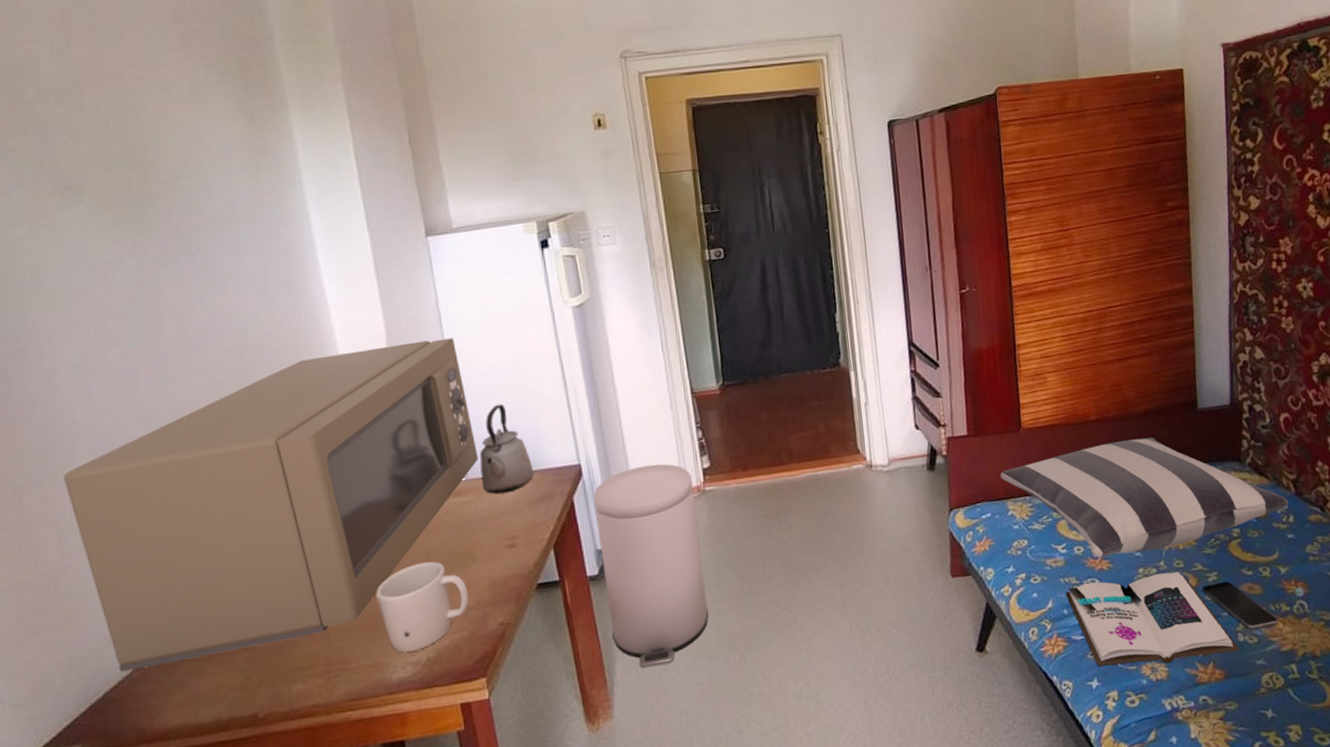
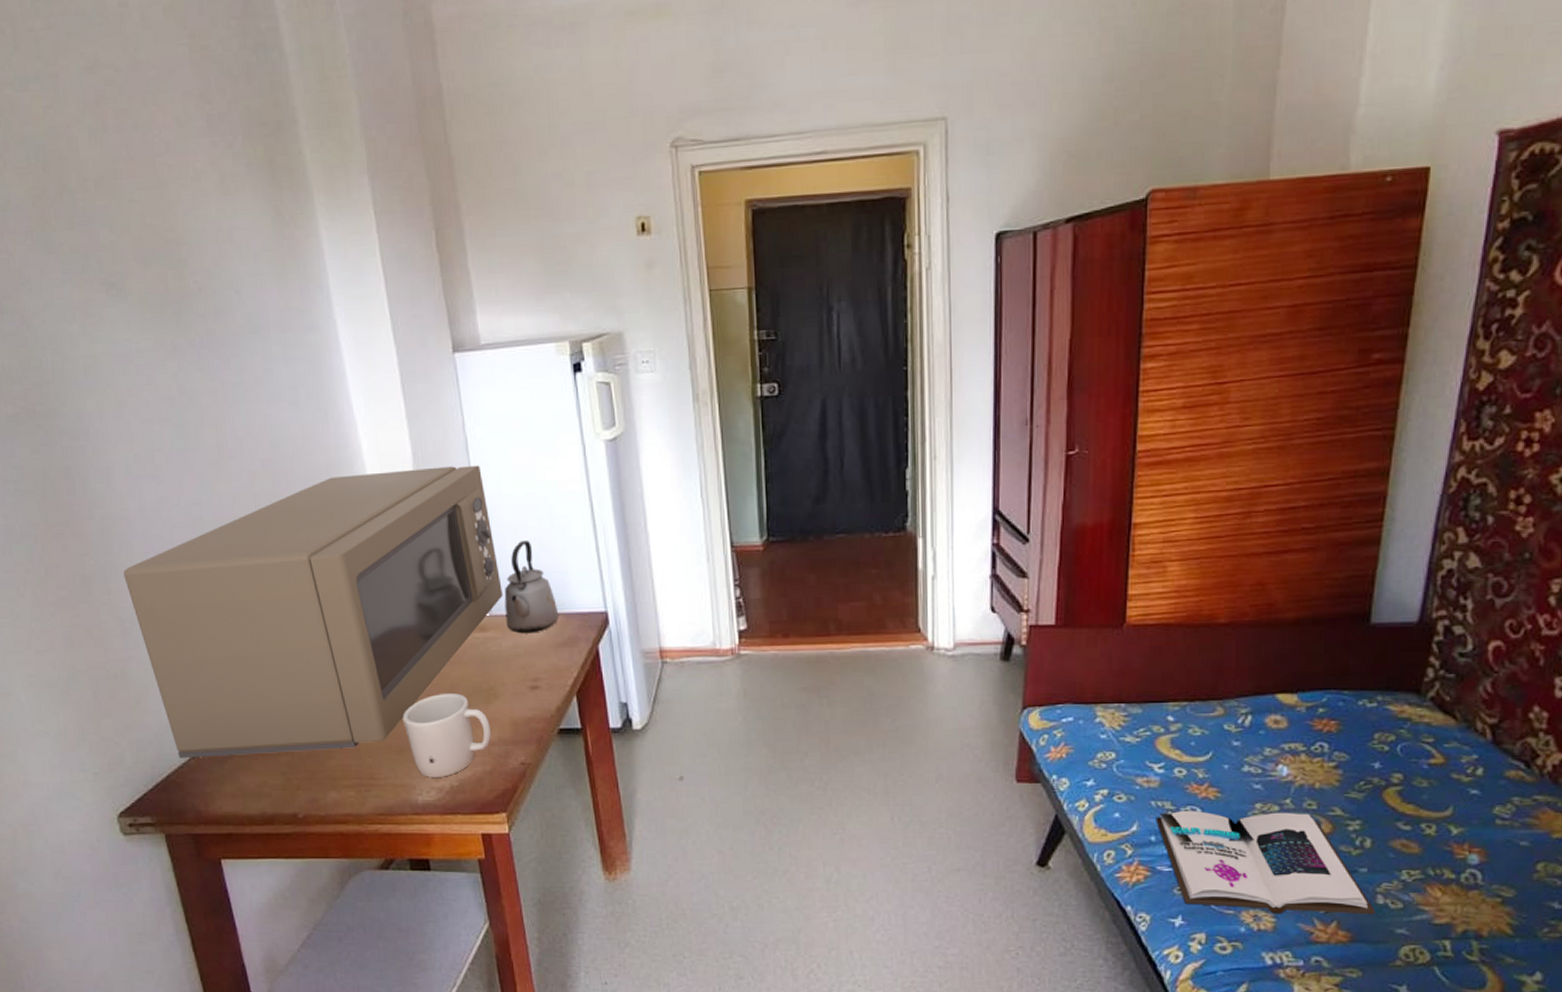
pedal bin: present [593,464,709,668] -> none [619,620,736,827]
pillow: present [1000,437,1289,558] -> none [1091,651,1480,784]
mobile phone: present [1202,581,1279,631] -> none [1337,832,1437,894]

